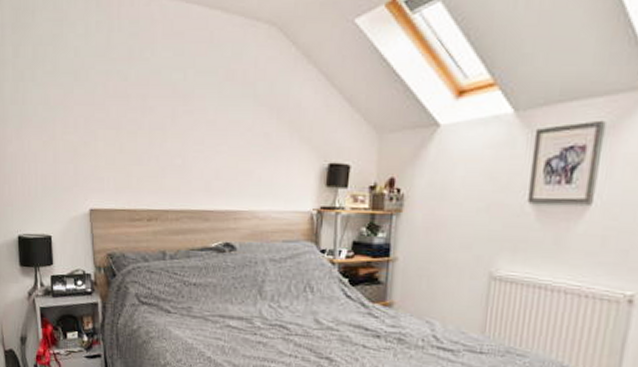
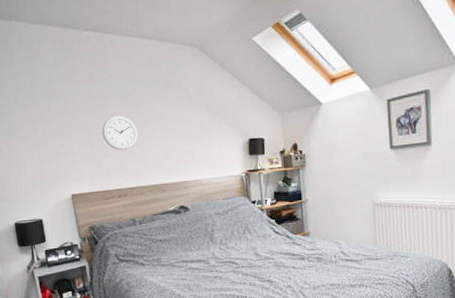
wall clock: none [136,111,182,159] -> present [102,115,138,151]

